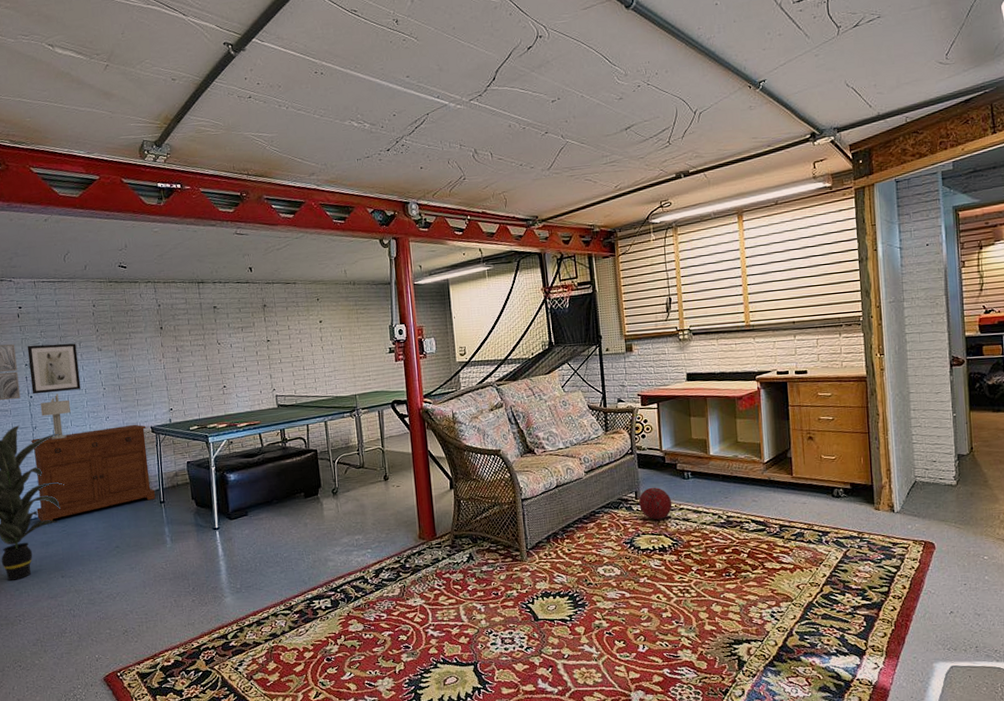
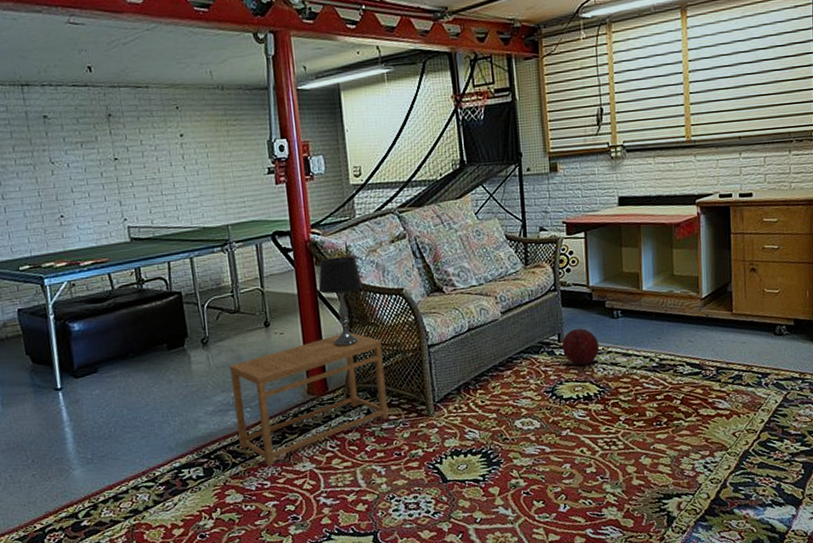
side table: none [354,487,487,600] -> present [229,332,388,466]
table lamp: none [429,421,467,499] -> present [318,256,363,347]

